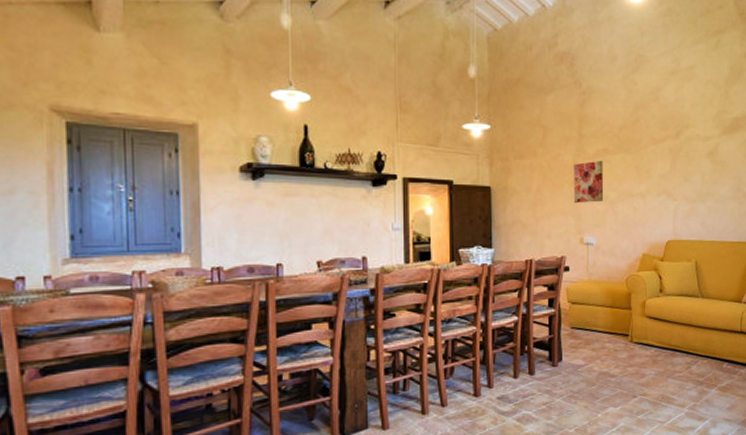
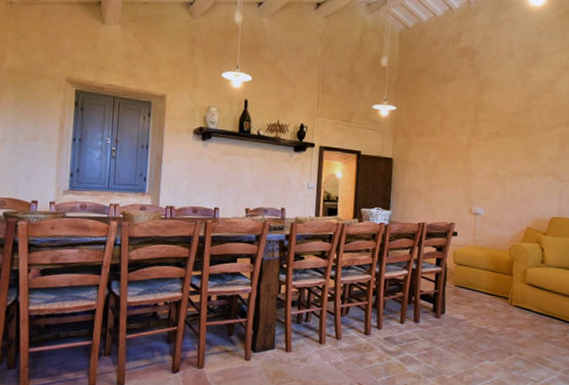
wall art: present [573,160,604,203] -> none [465,141,495,179]

